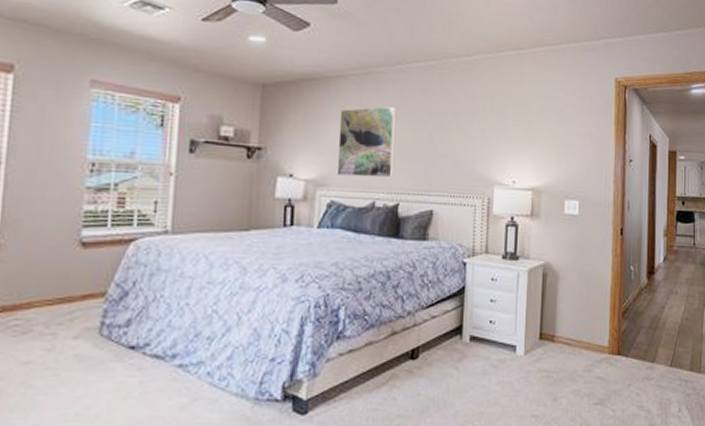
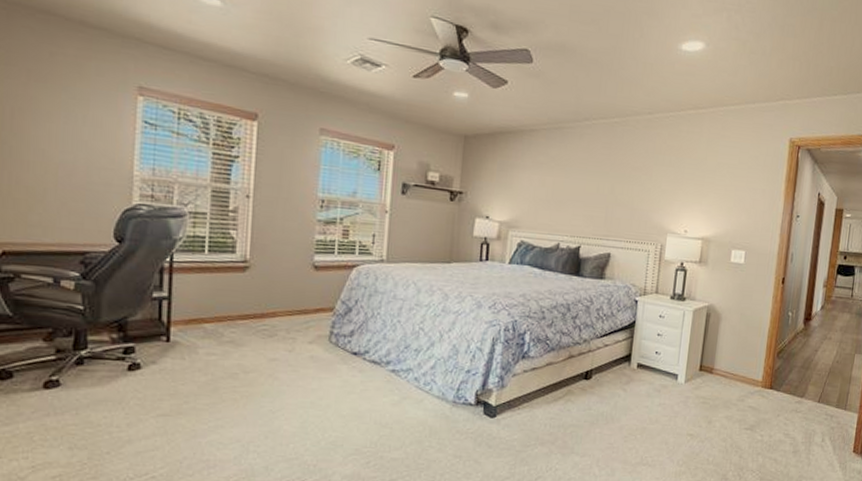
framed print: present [336,106,396,178] -> none [527,158,581,223]

